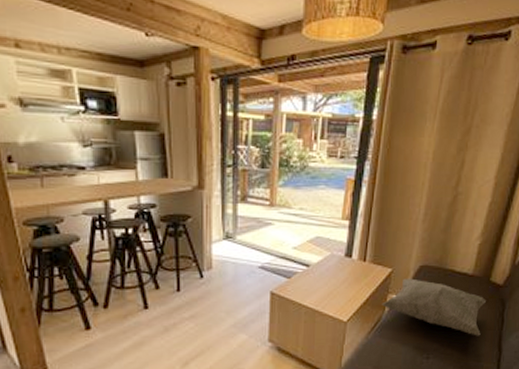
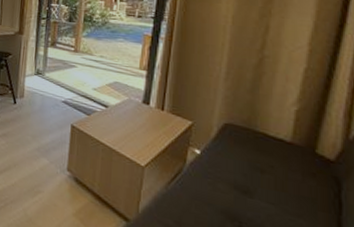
decorative pillow: present [381,278,486,336] -> none [182,133,313,216]

